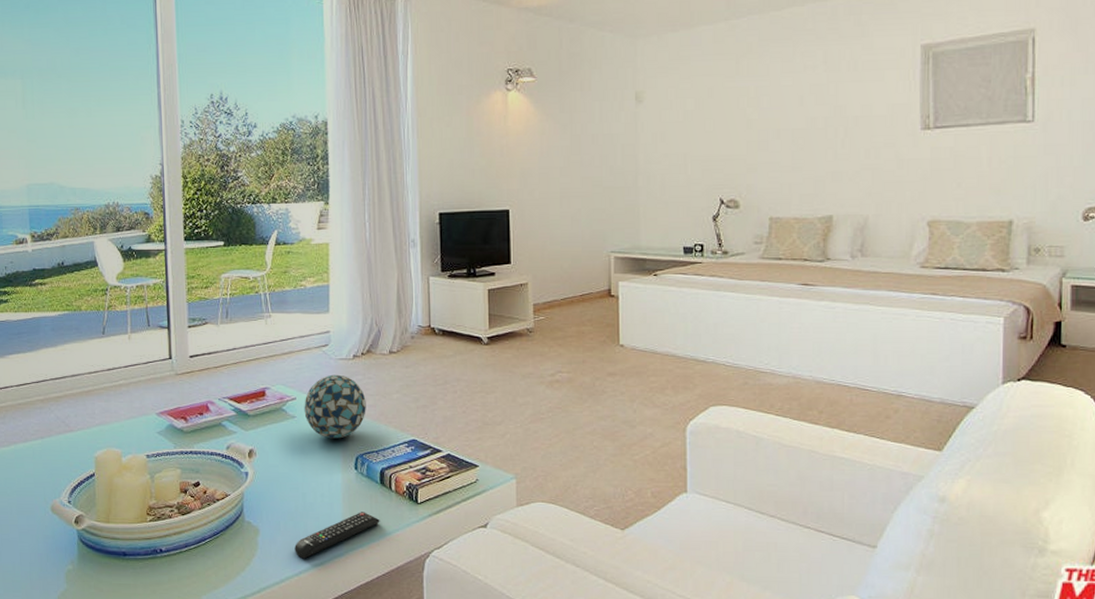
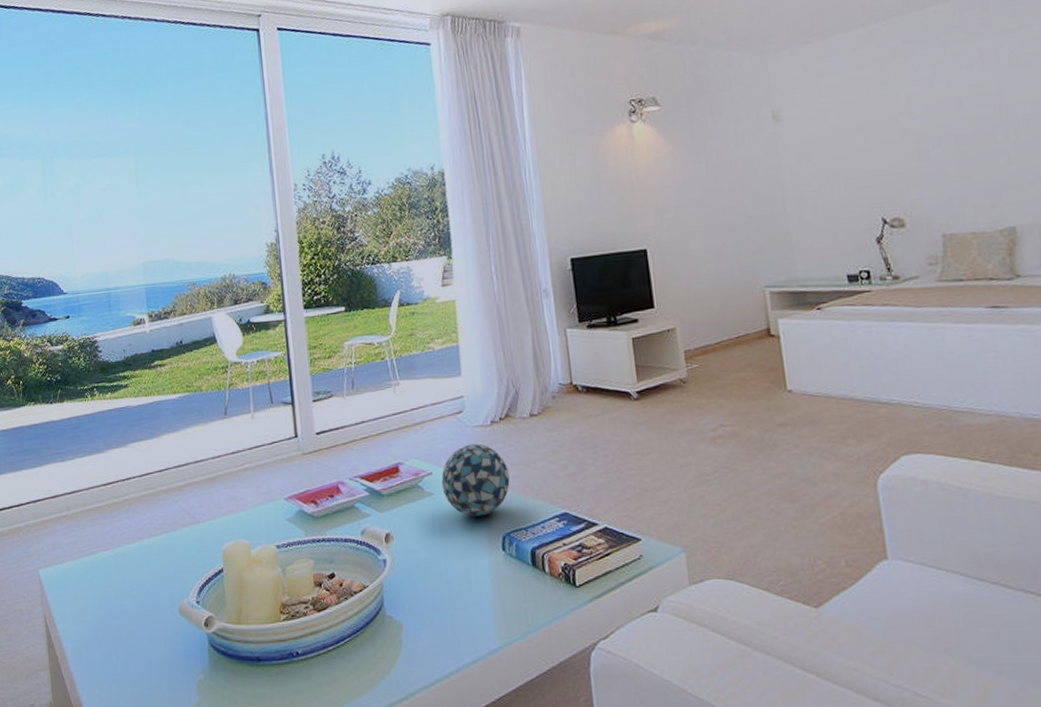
remote control: present [295,512,380,559] -> none [442,599,536,657]

